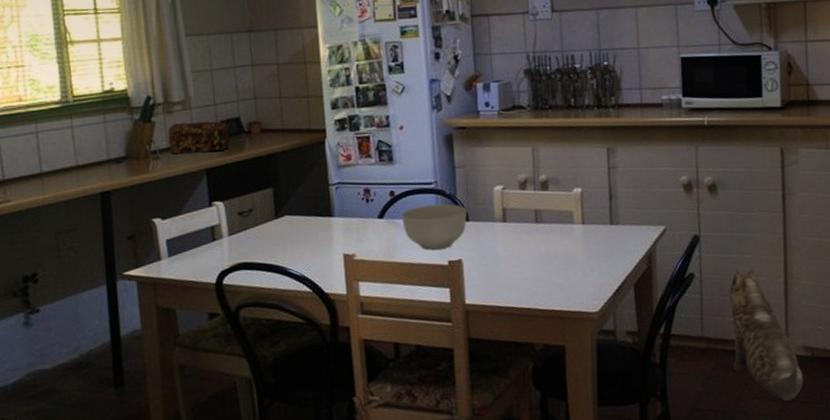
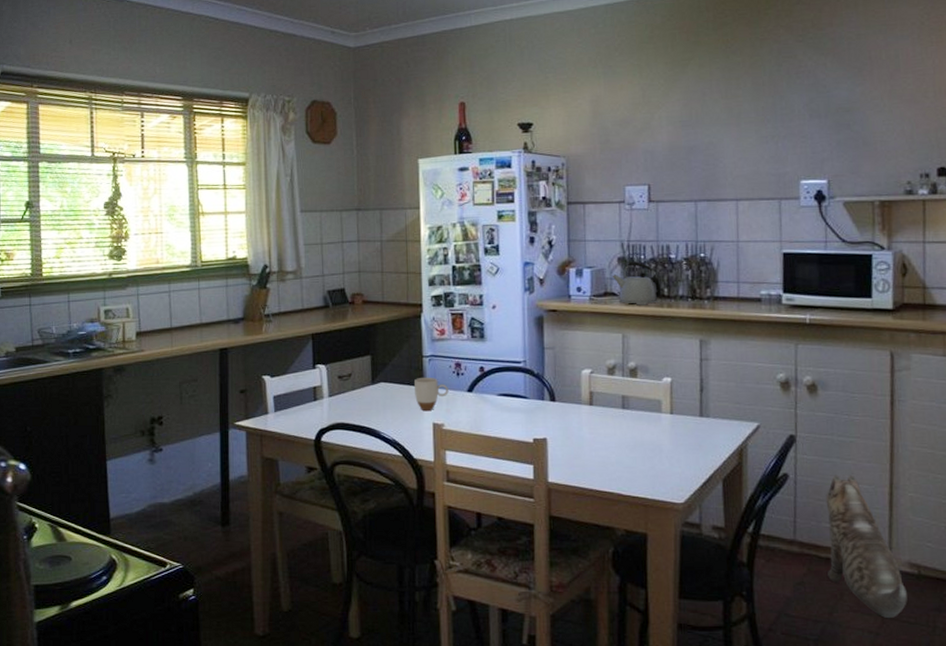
bread loaf: present [167,121,230,155] -> none [280,290,334,319]
mug: none [321,206,358,242] -> present [414,378,448,410]
bowl: present [401,204,468,250] -> none [490,383,554,426]
kettle: none [519,73,569,118] -> present [612,261,662,305]

